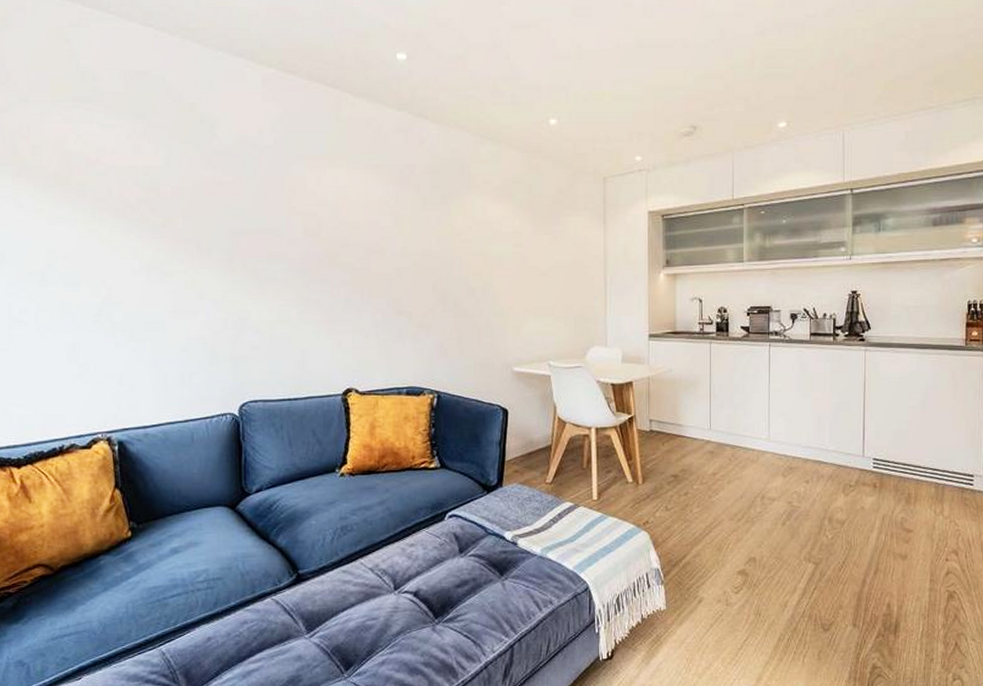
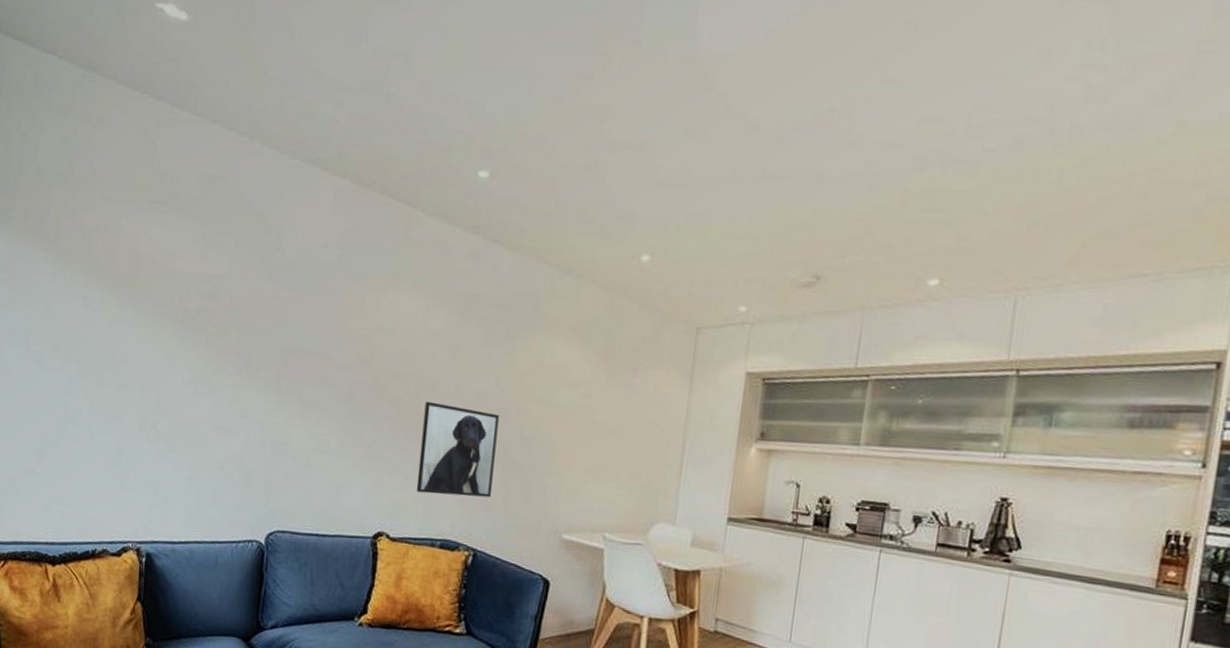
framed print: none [375,265,447,348] -> present [416,401,500,498]

